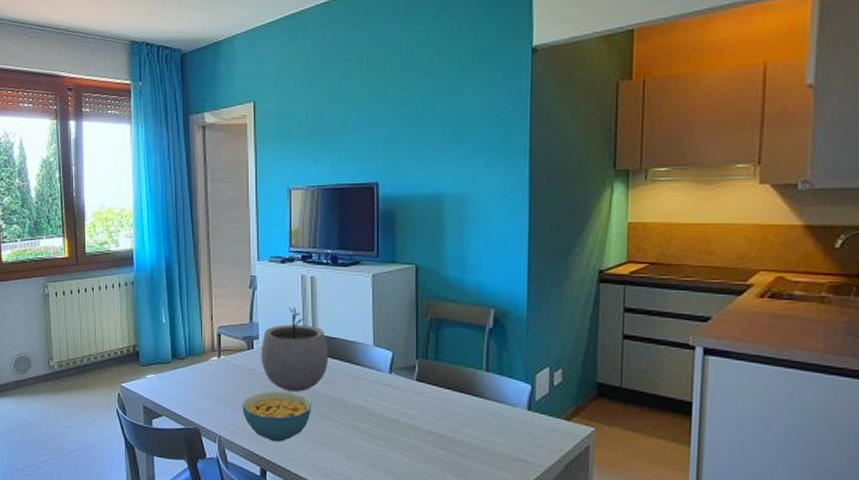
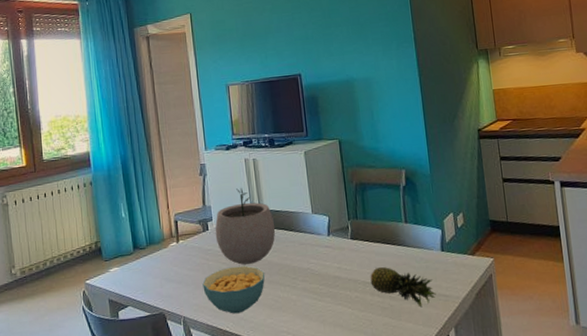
fruit: none [434,416,514,469] -> present [370,266,436,307]

